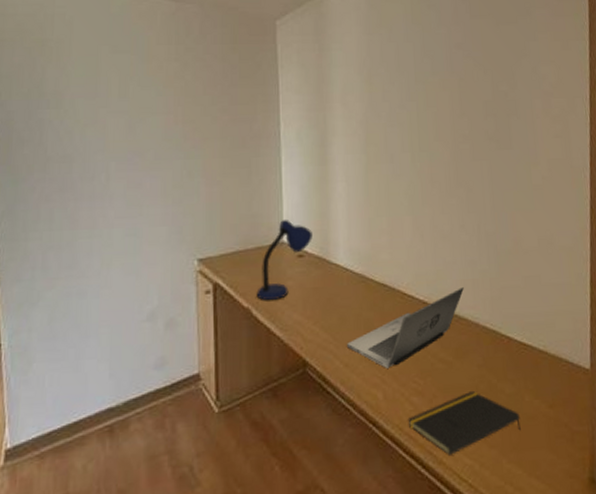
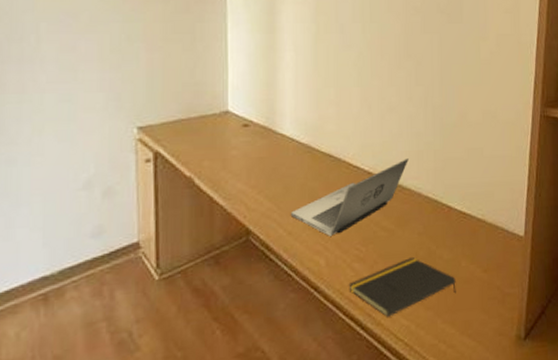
desk lamp: present [256,219,314,301] -> none [199,87,260,170]

